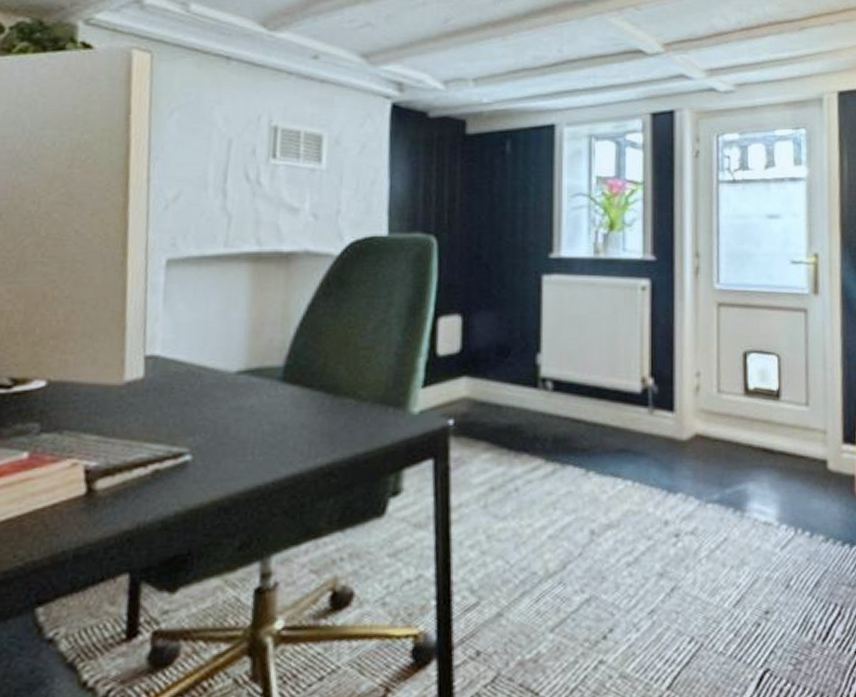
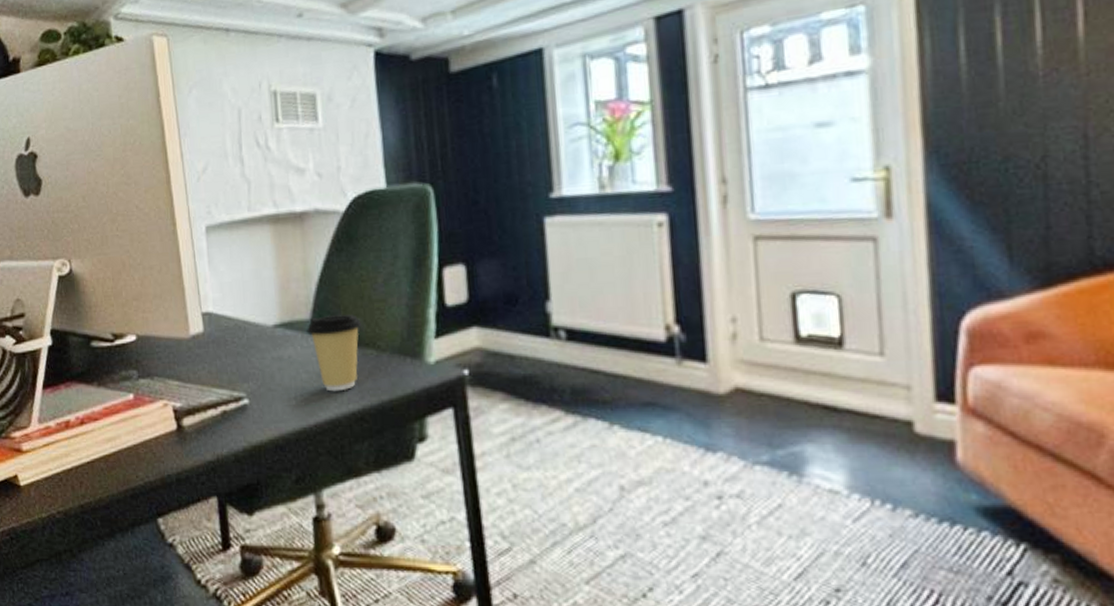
coffee cup: none [277,361,343,445] -> present [307,314,362,392]

